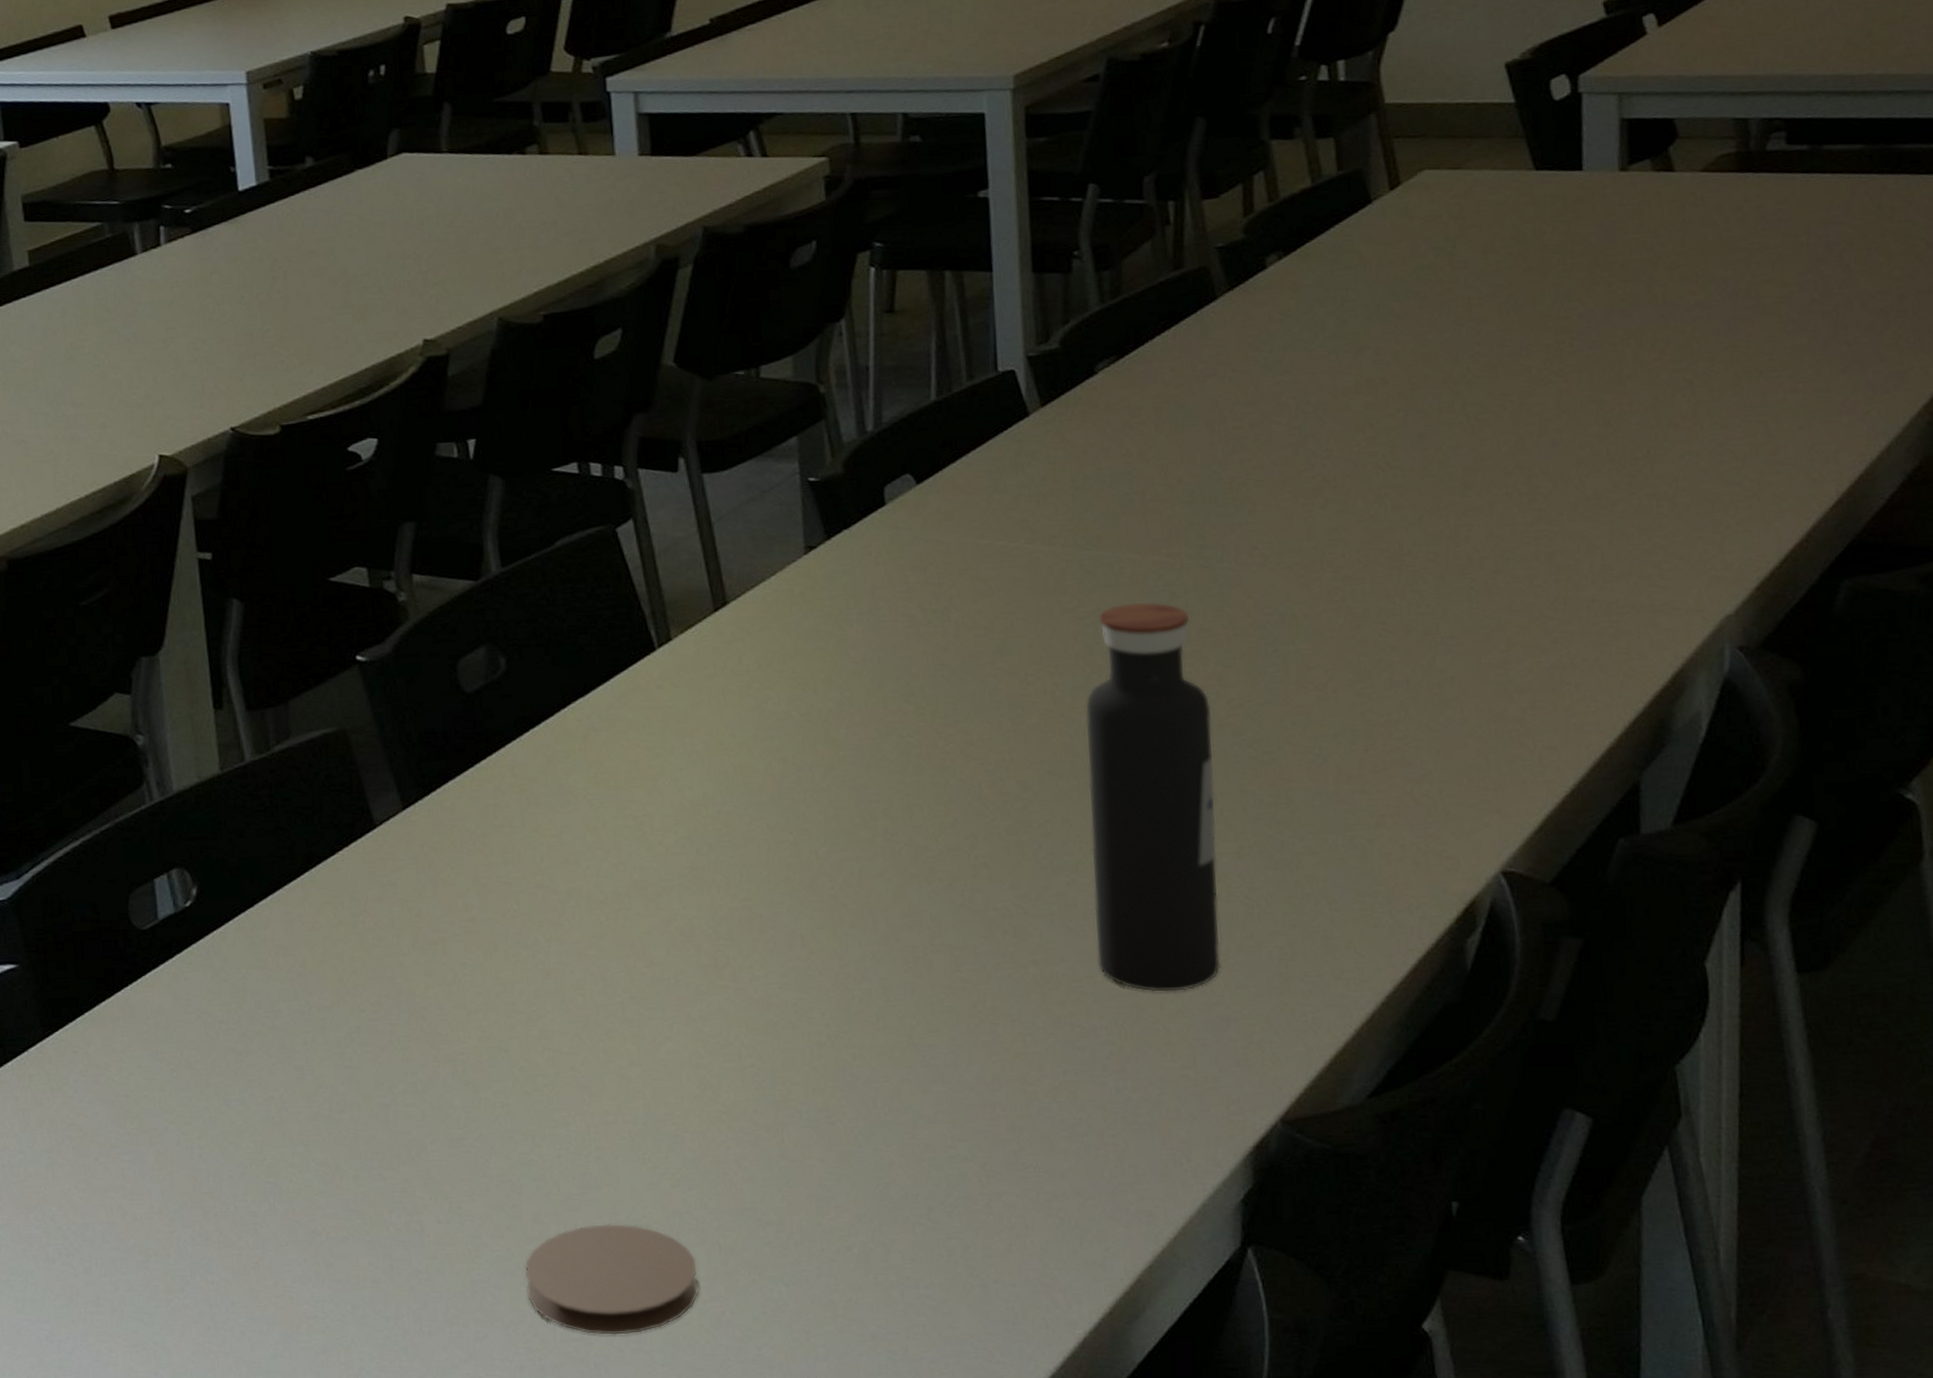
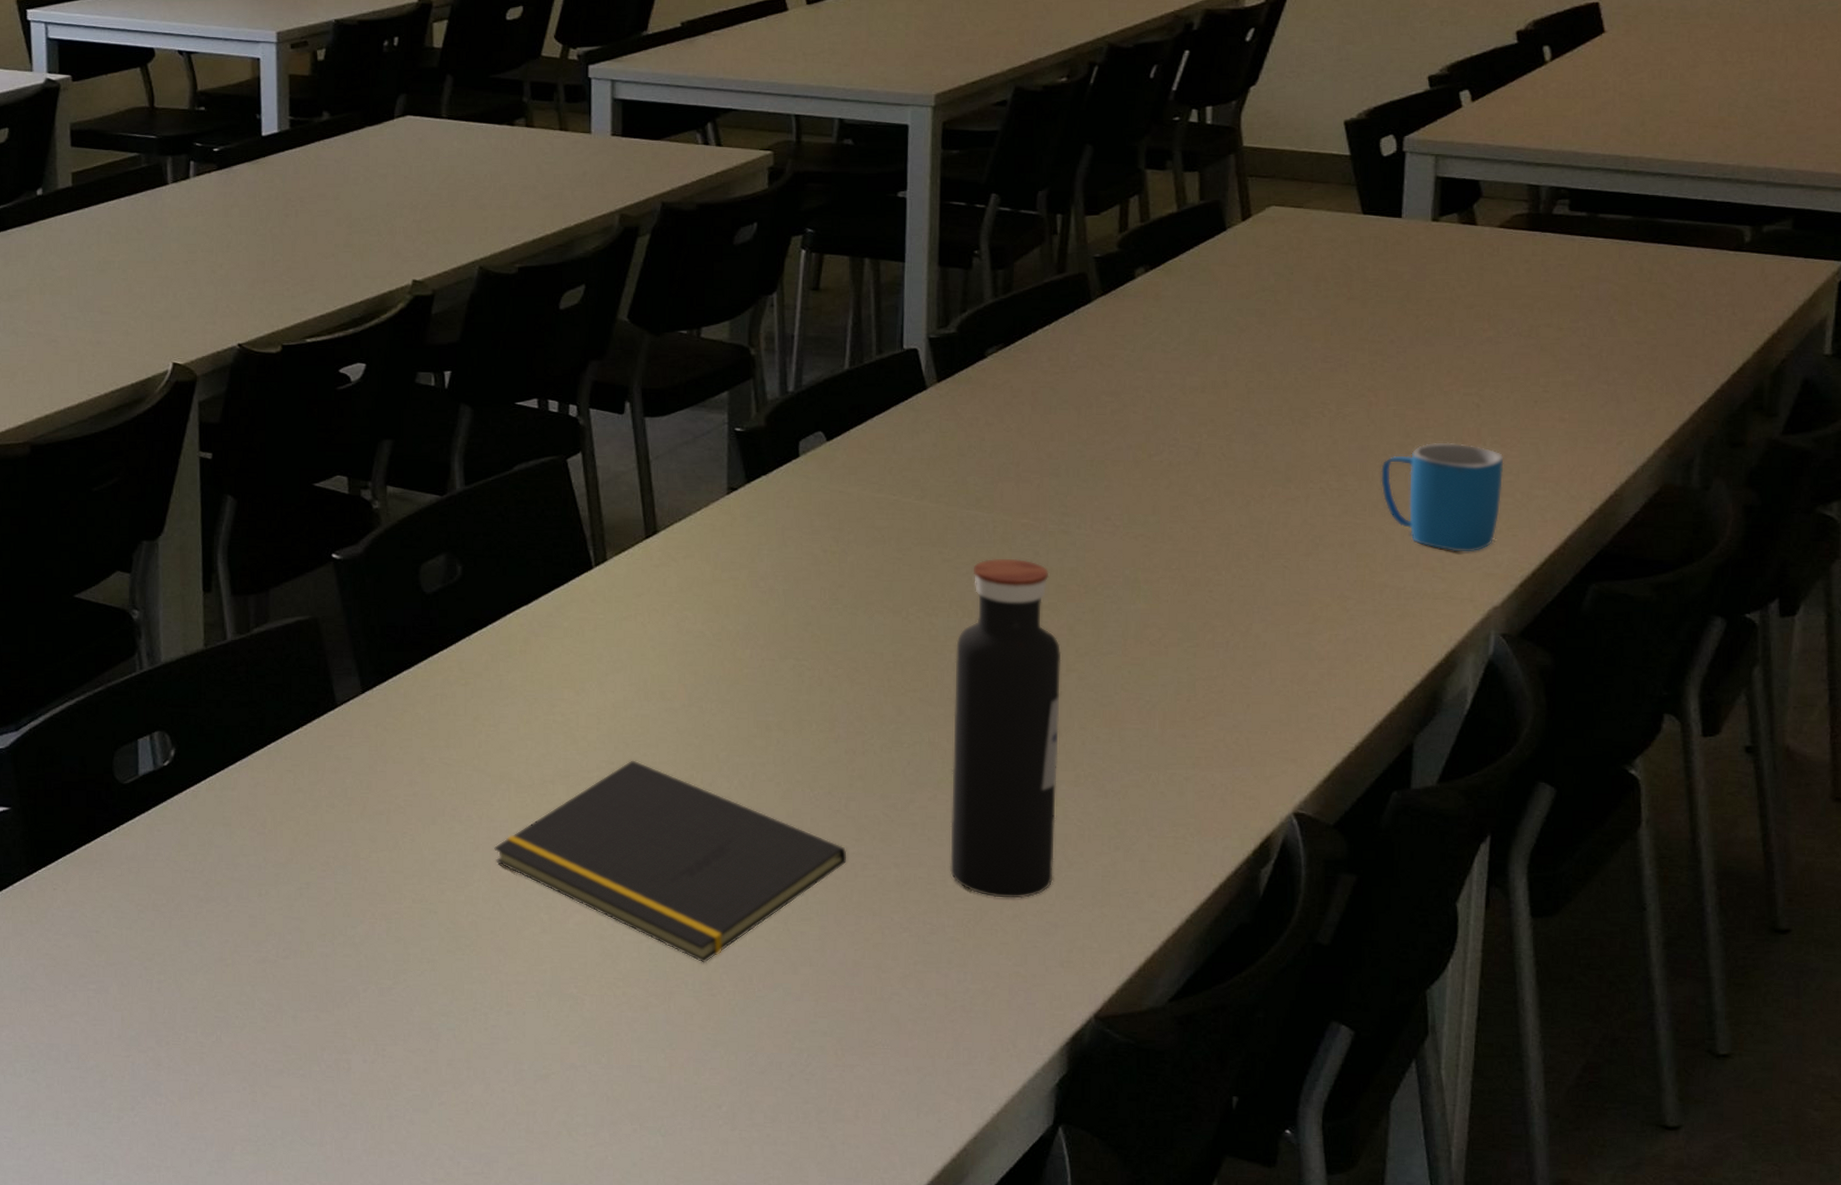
coaster: present [525,1224,699,1335] -> none [436,1072,587,1172]
notepad: none [567,863,977,1088] -> present [494,760,847,963]
mug: none [1578,428,1727,556] -> present [1381,442,1504,552]

